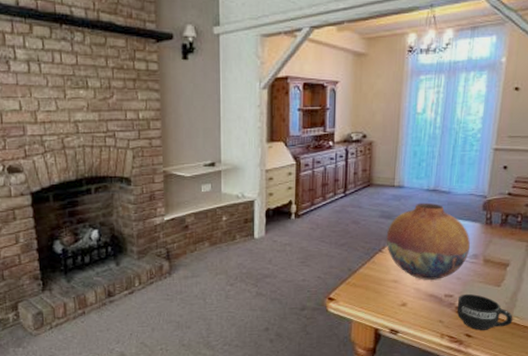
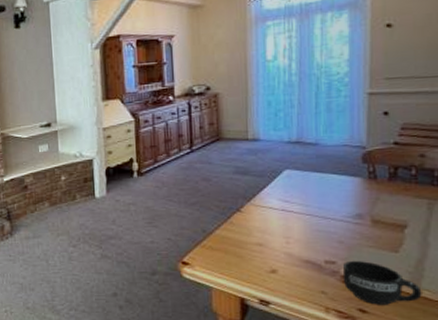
vase: present [386,202,471,280] -> none [244,156,352,243]

